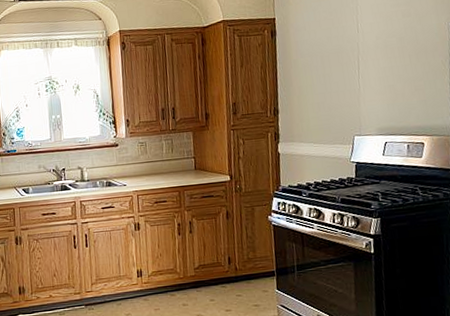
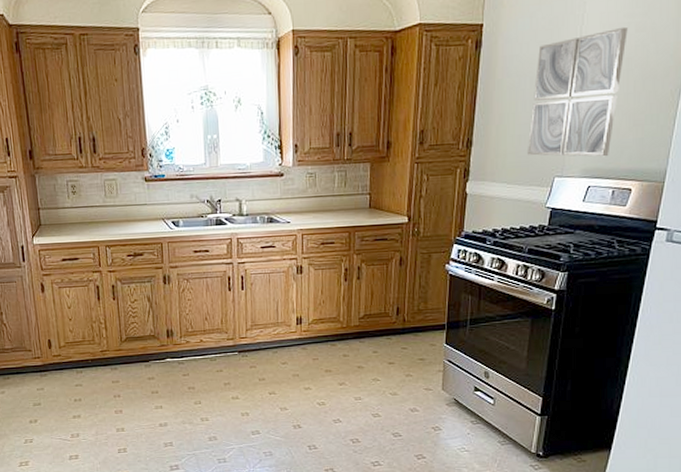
wall art: none [324,14,399,119] -> present [526,26,628,157]

